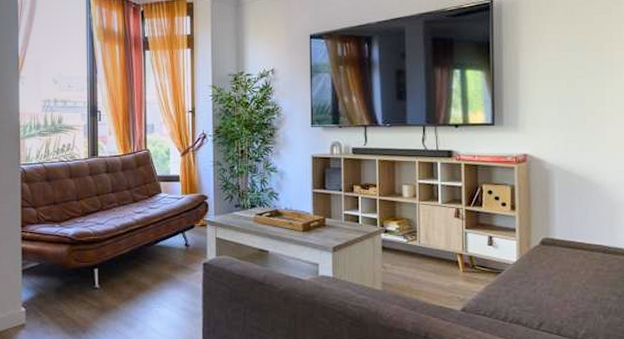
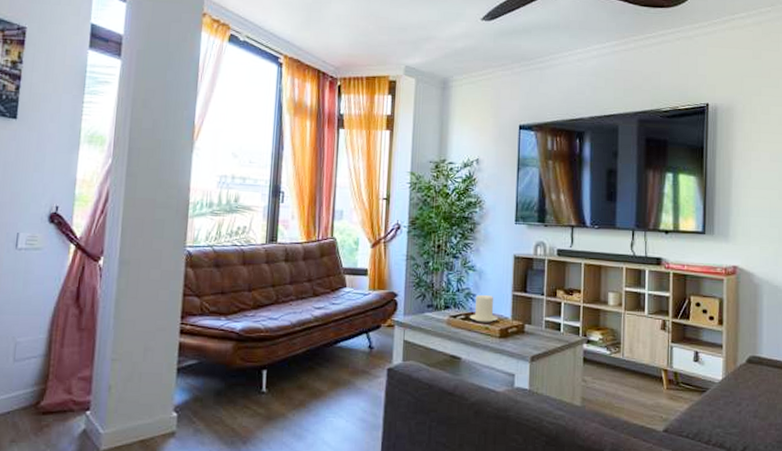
candle: none [274,193,301,219] -> present [469,294,498,323]

